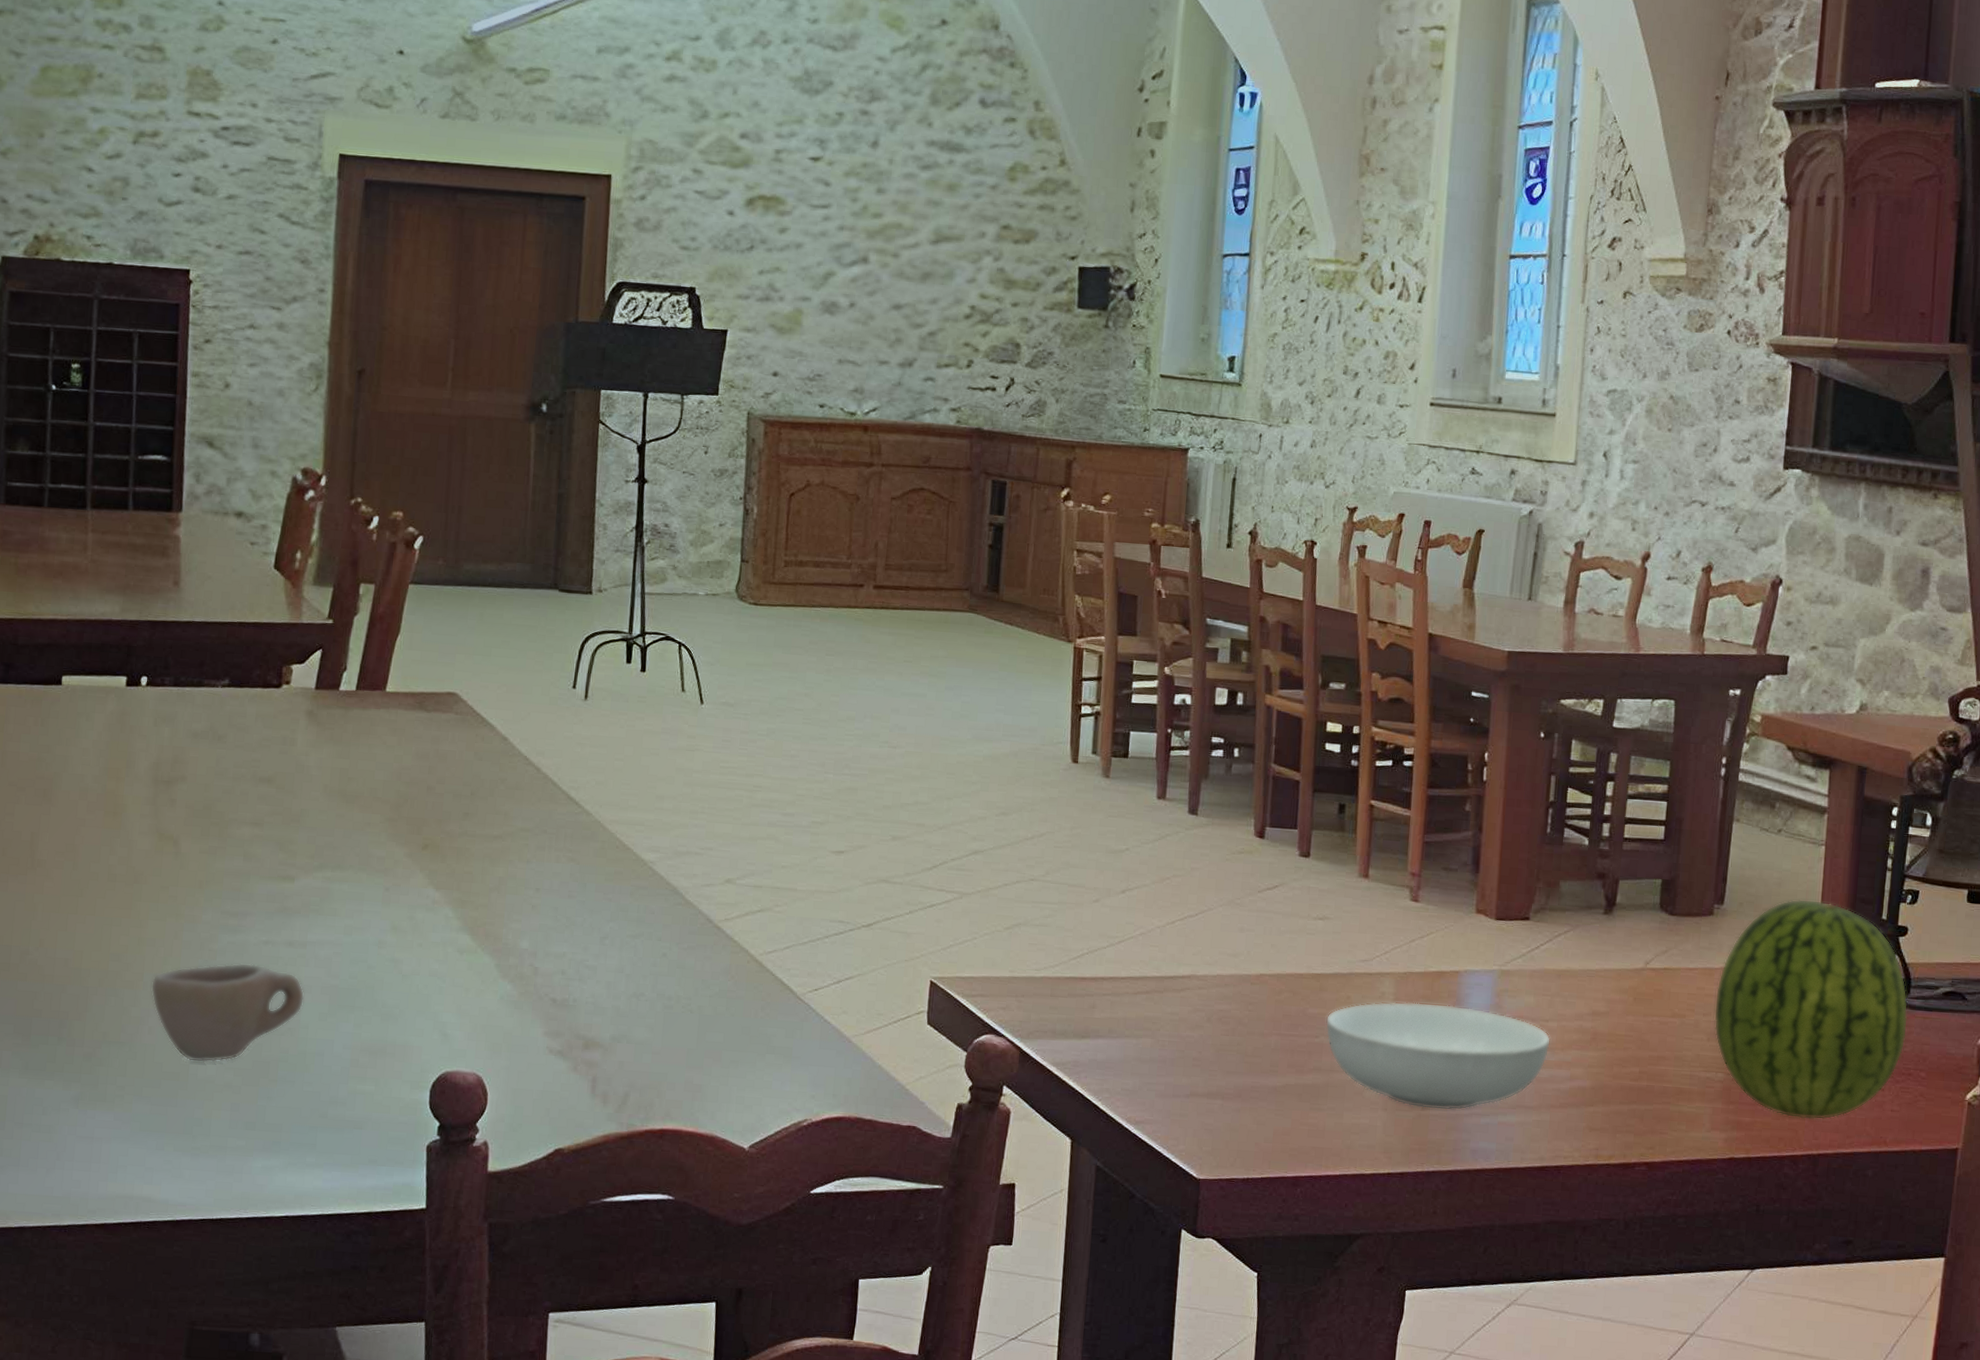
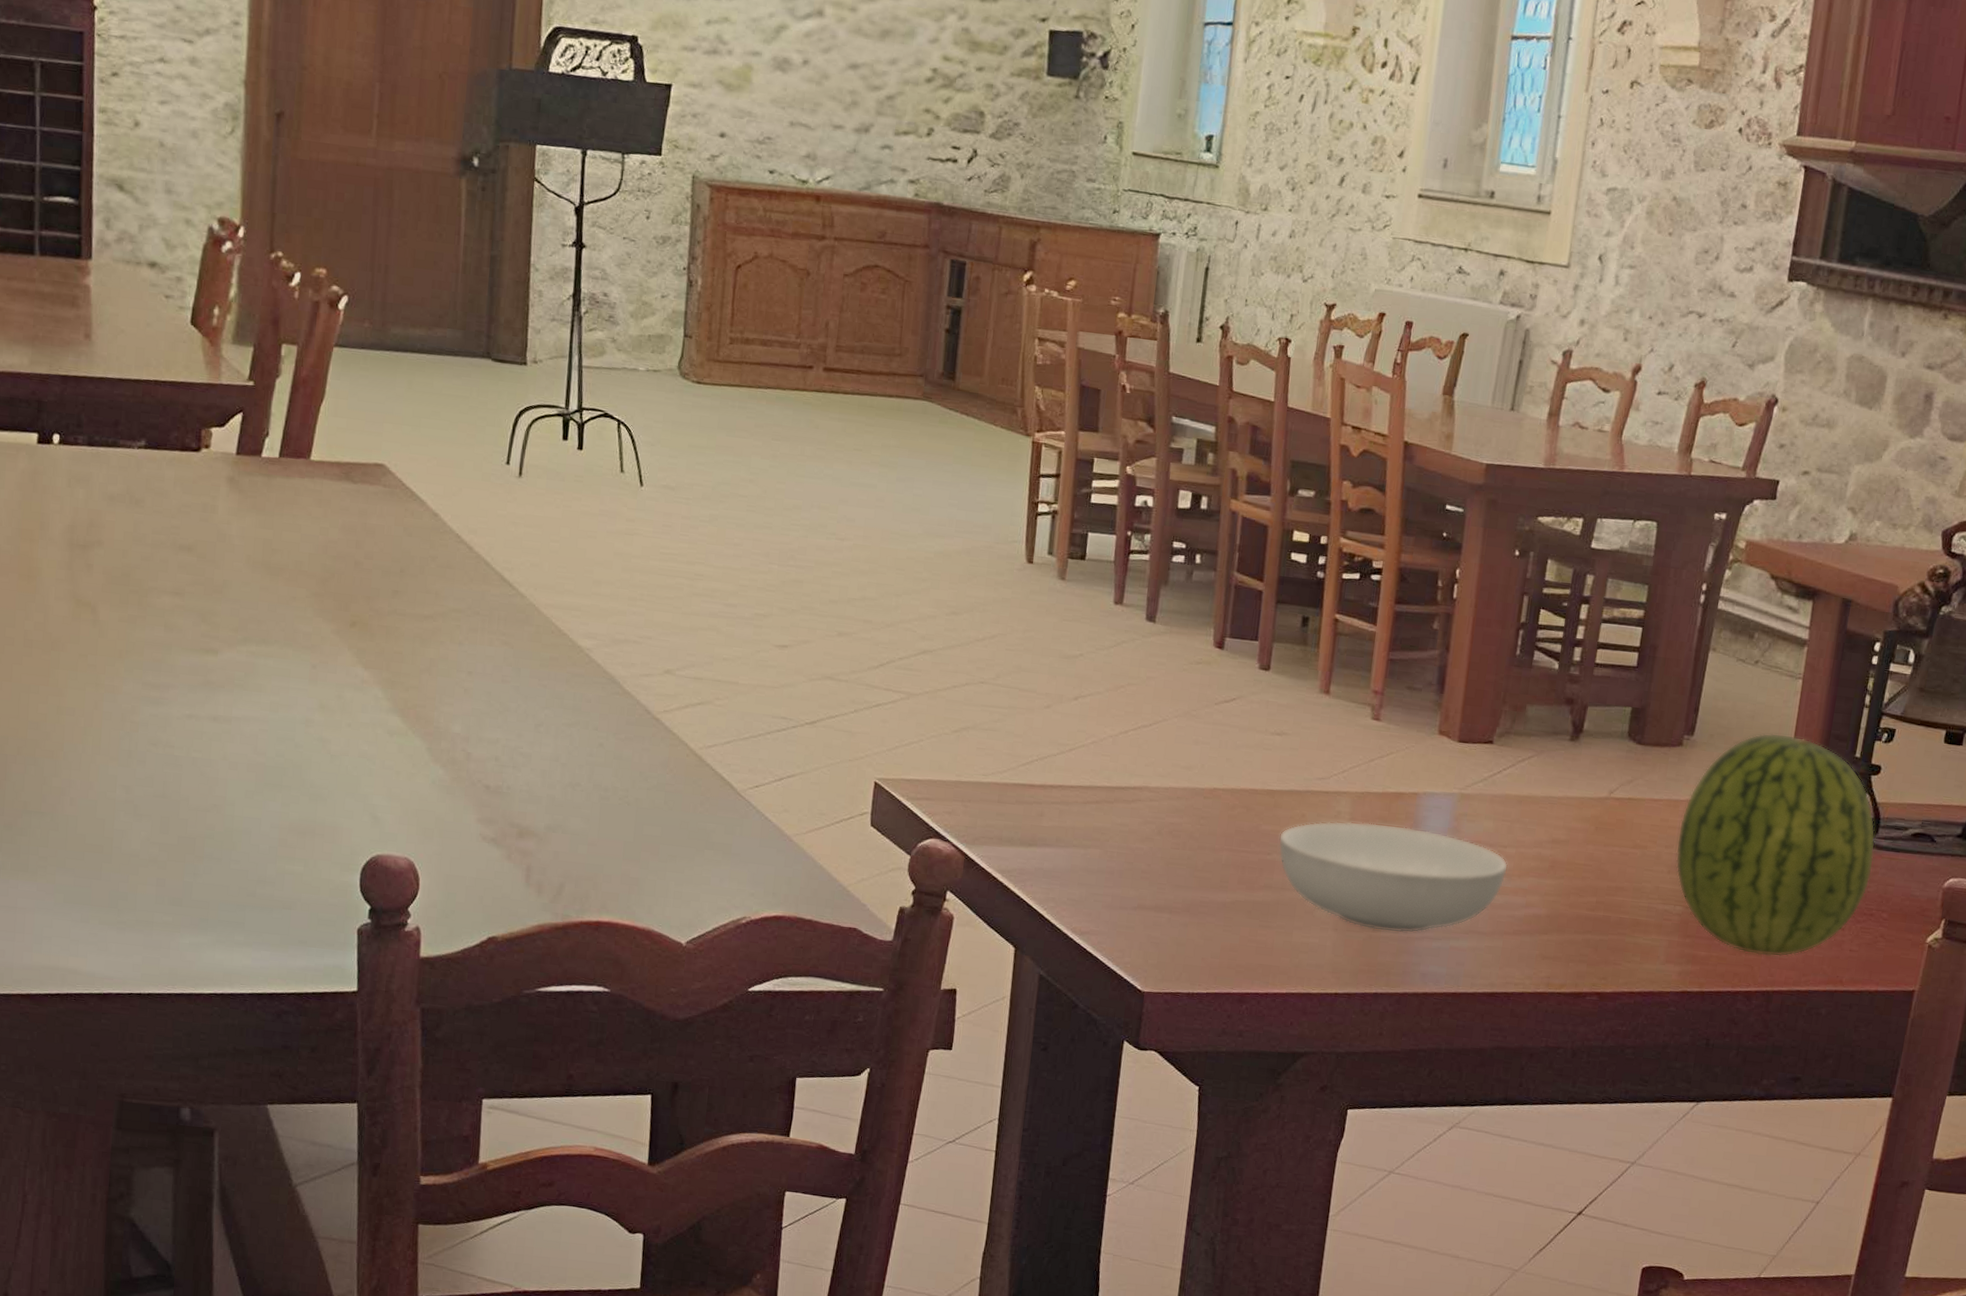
cup: present [150,963,305,1063] -> none [71,736,231,837]

